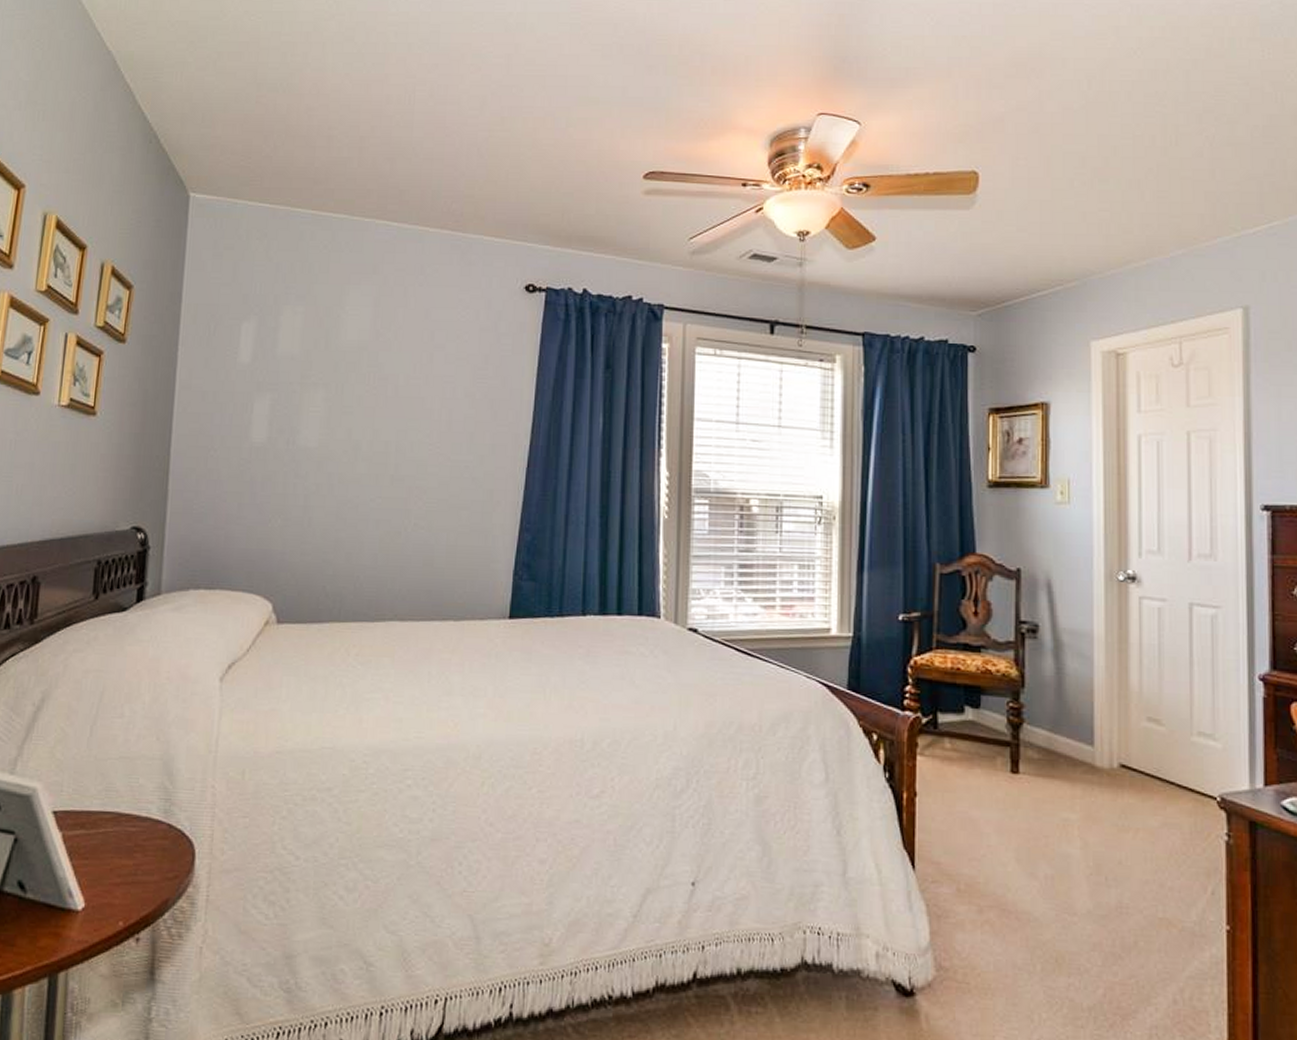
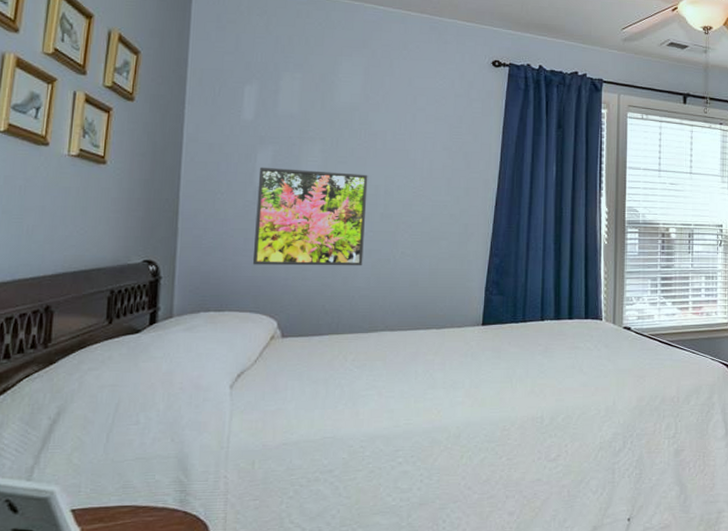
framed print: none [246,418,377,540] -> present [252,167,368,266]

